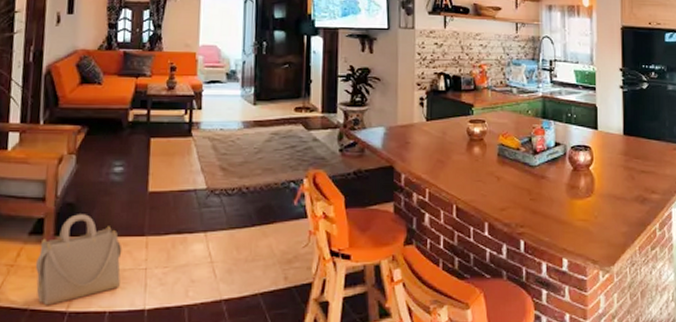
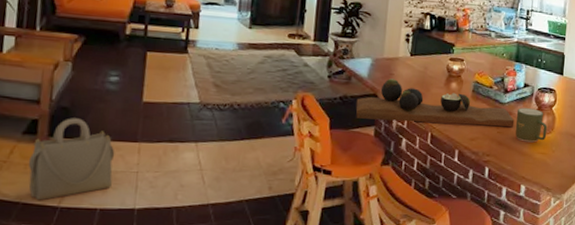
decorative tray: none [371,148,548,194] -> present [355,78,515,128]
mug: none [549,170,586,209] -> present [515,108,548,143]

